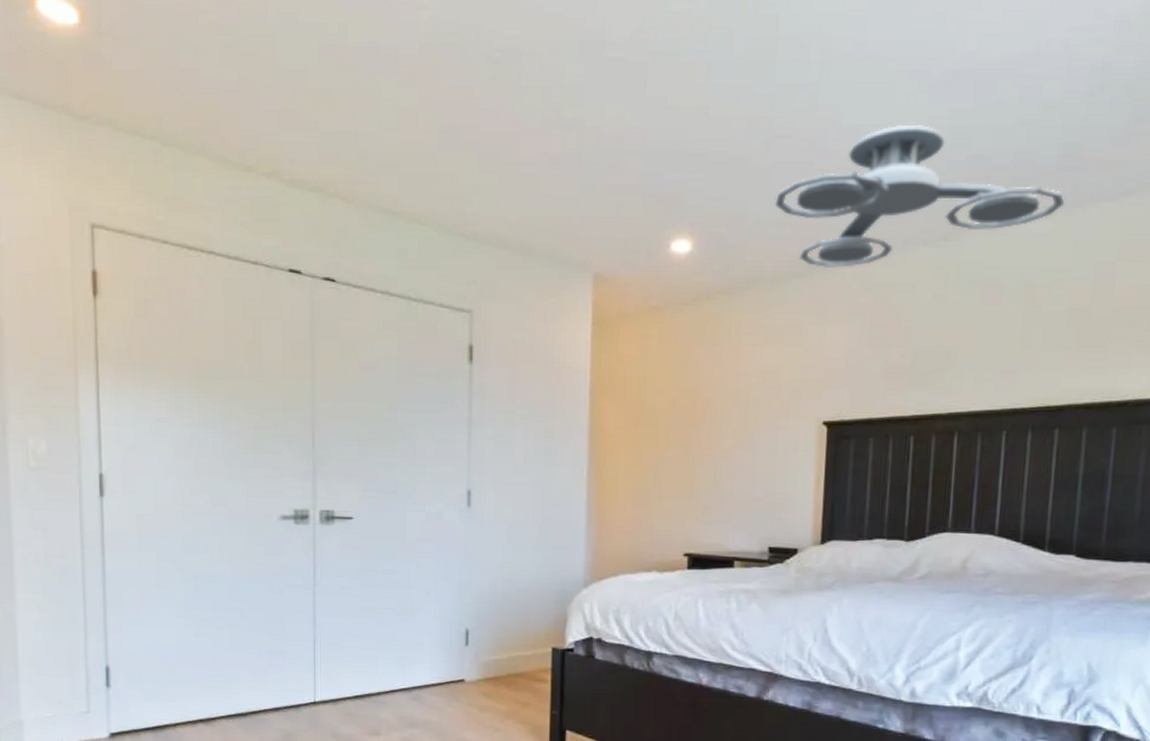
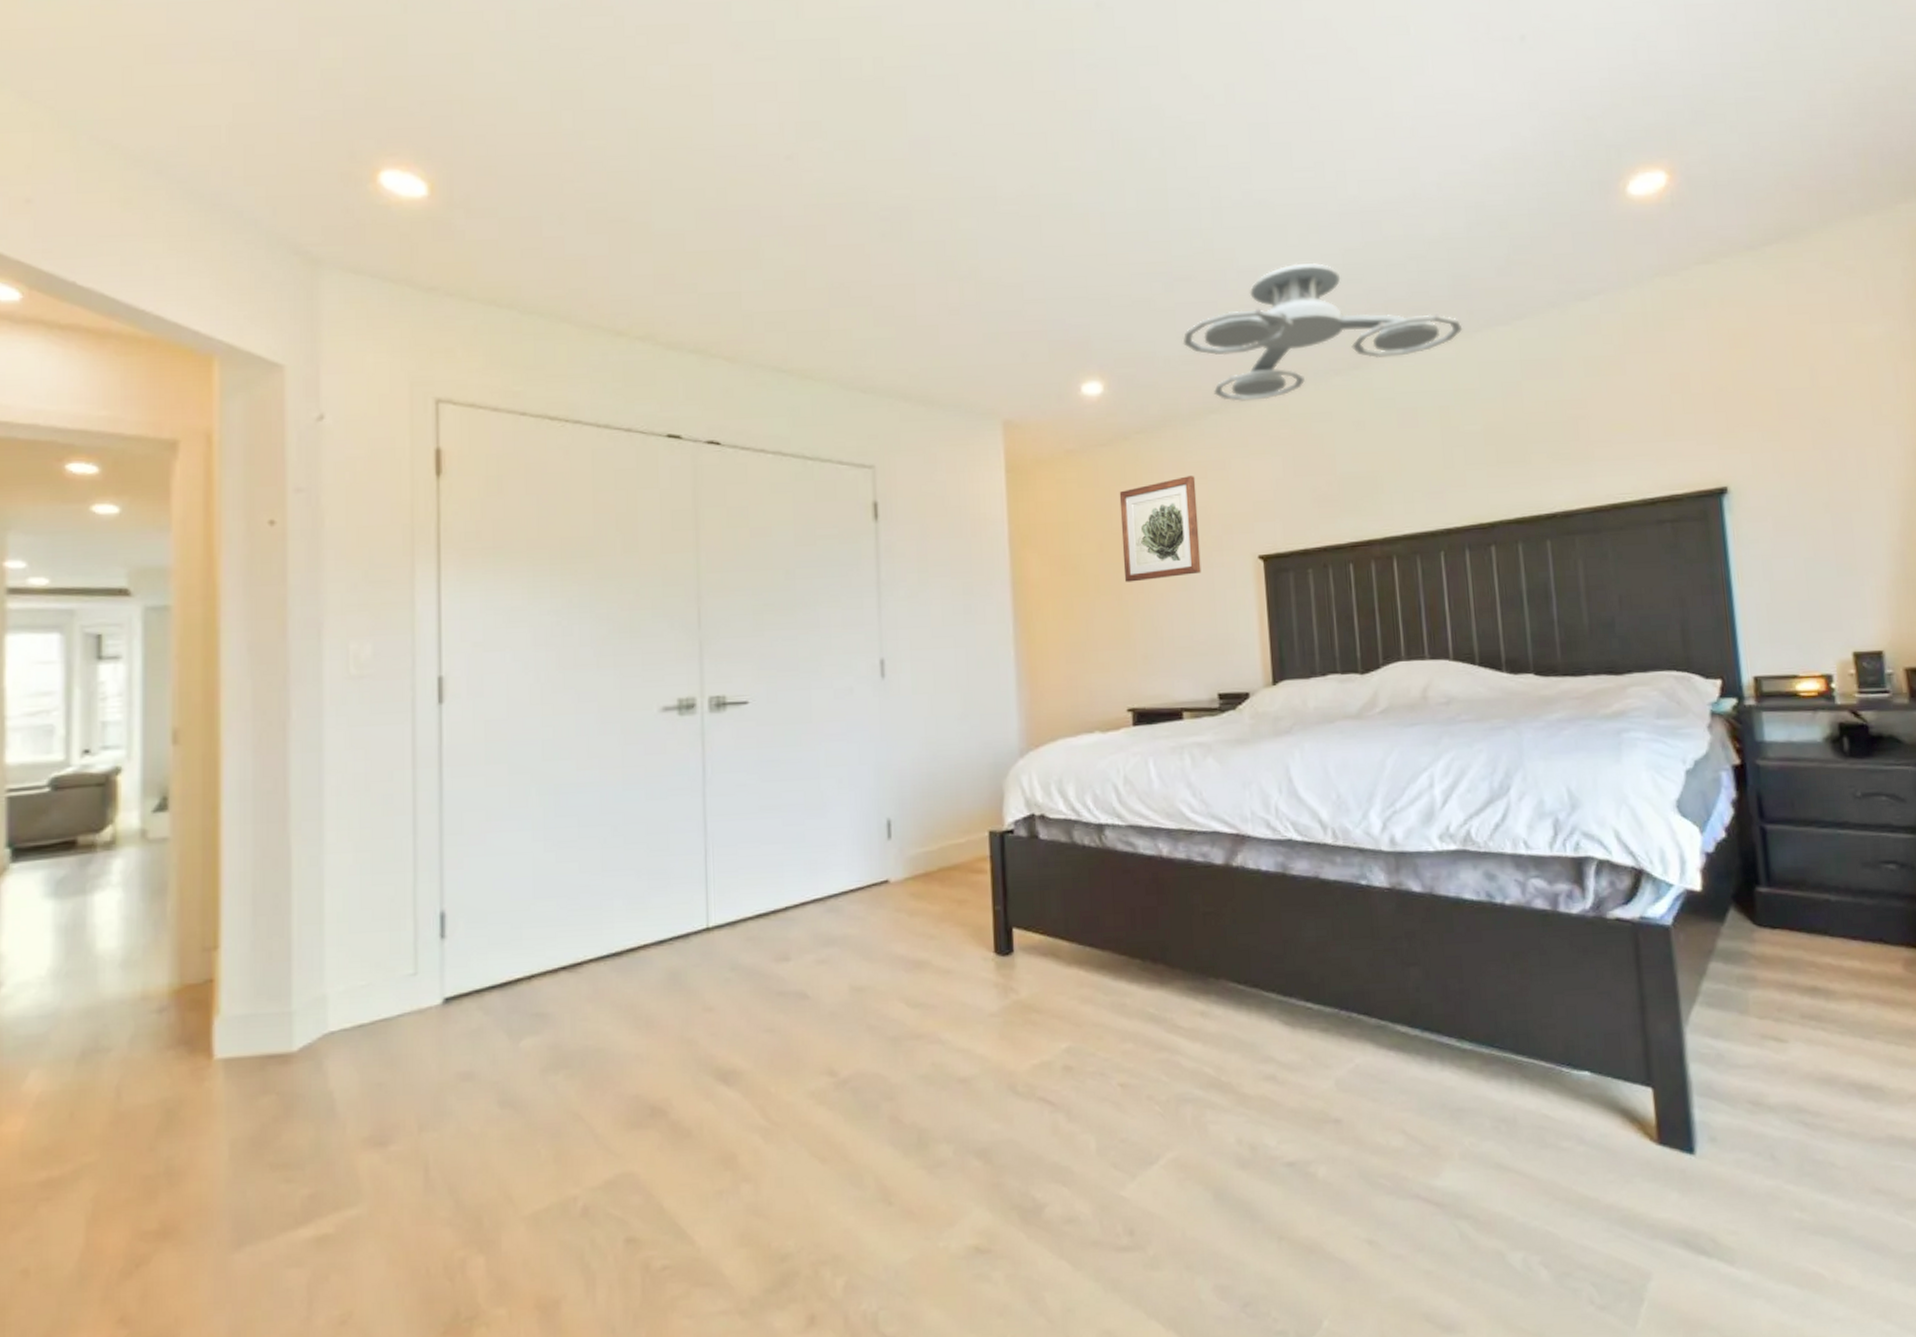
wall art: none [693,339,771,438] -> present [1119,476,1202,582]

